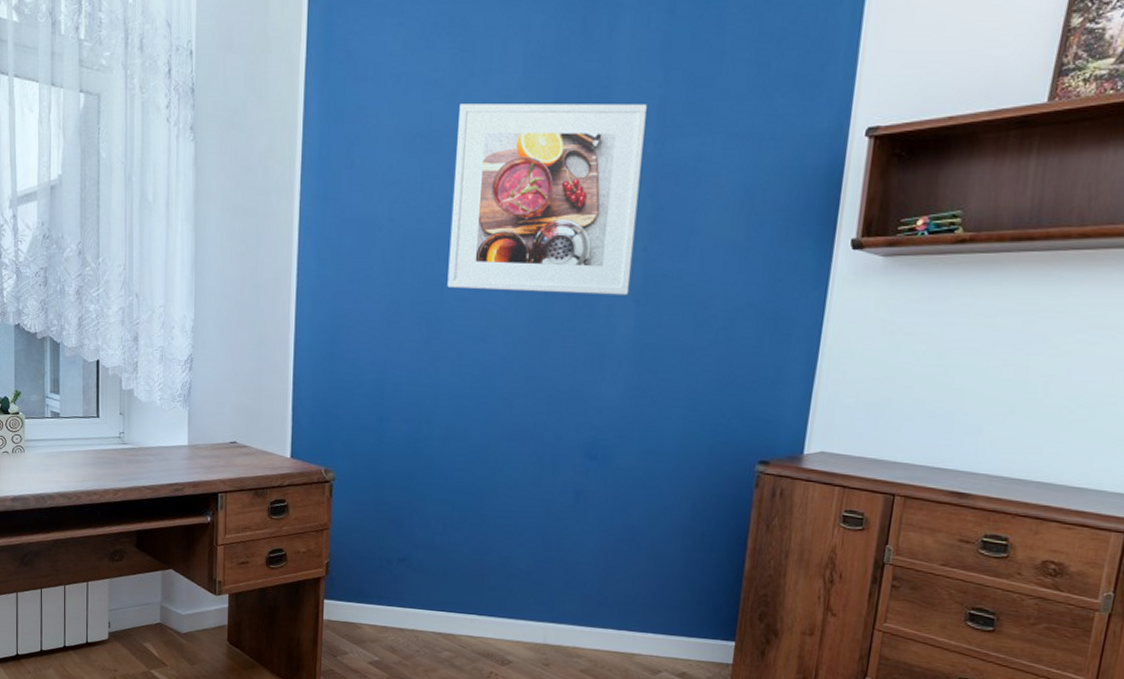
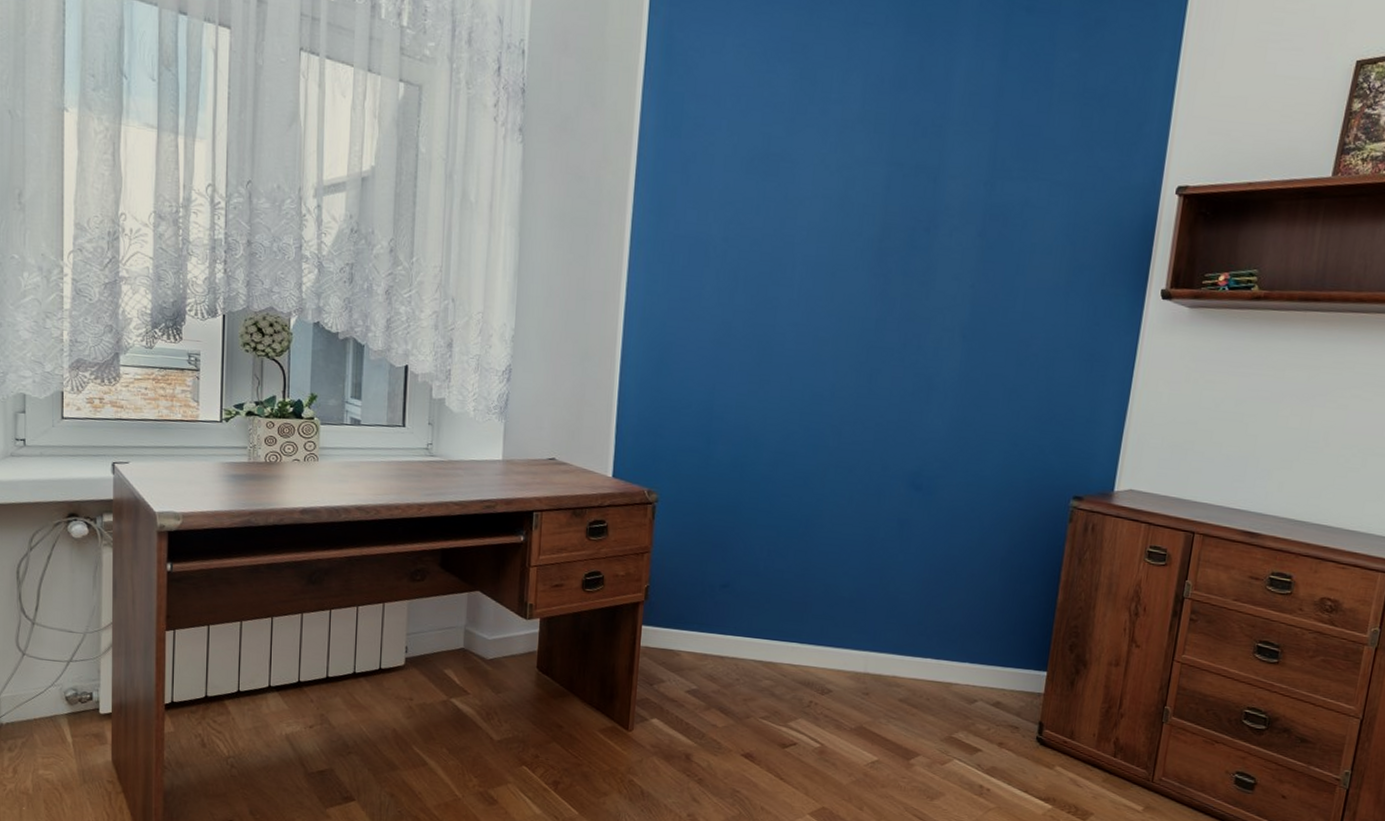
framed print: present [447,103,647,296] -> none [780,129,979,330]

